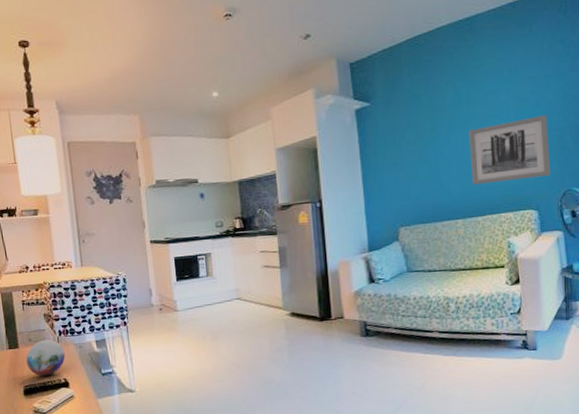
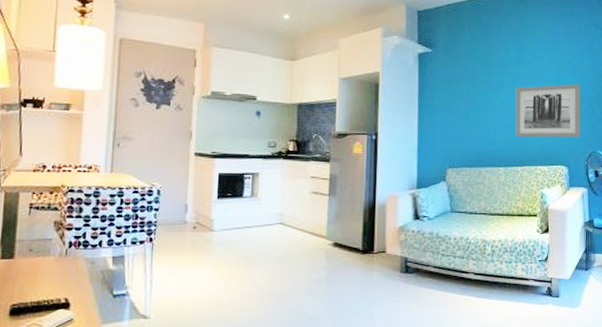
decorative orb: present [25,339,66,376] -> none [20,251,72,294]

